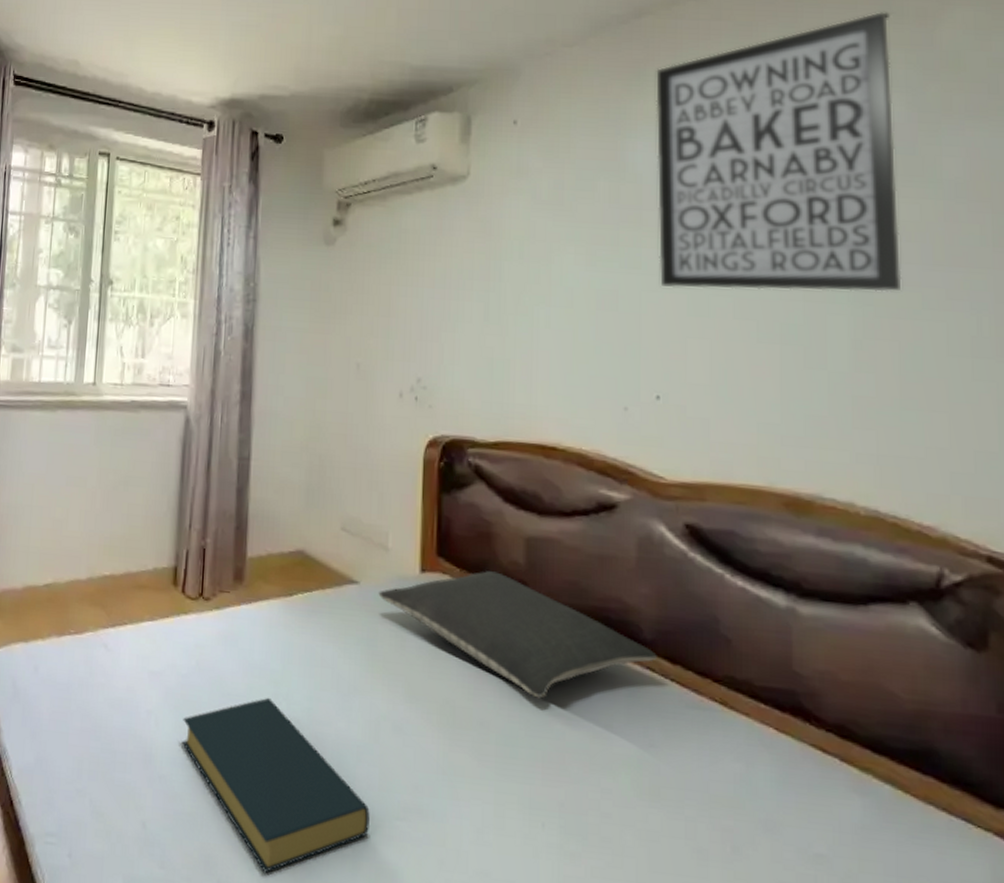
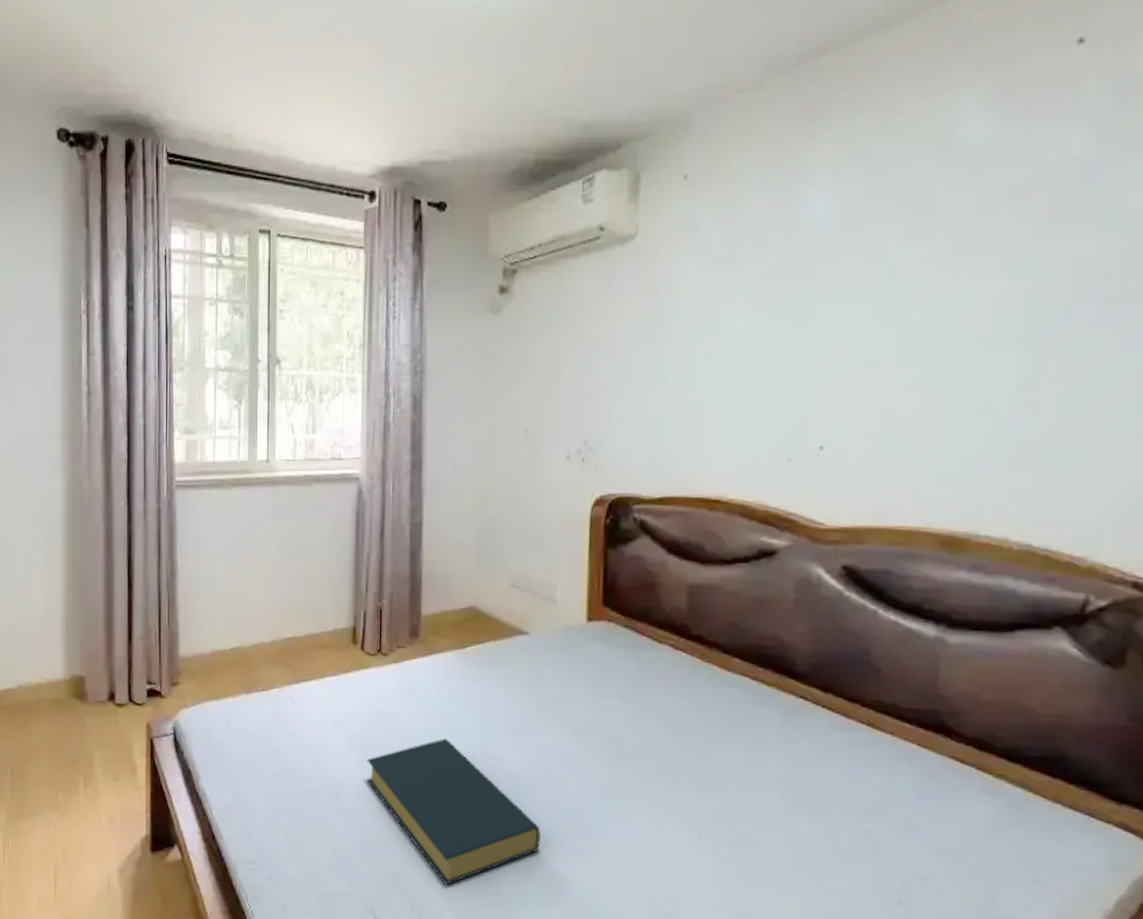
pillow: present [378,571,657,698] -> none [547,617,810,728]
wall art: present [656,12,902,292] -> none [828,37,1083,340]

